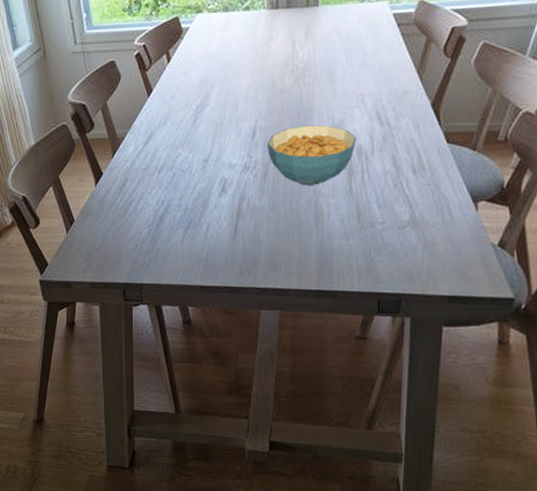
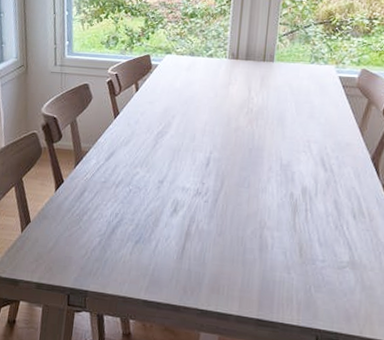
cereal bowl: present [268,125,356,185] -> none [219,161,302,217]

